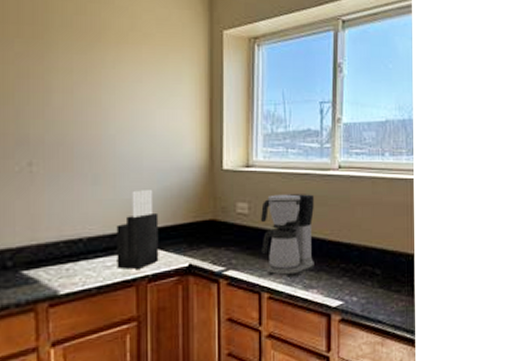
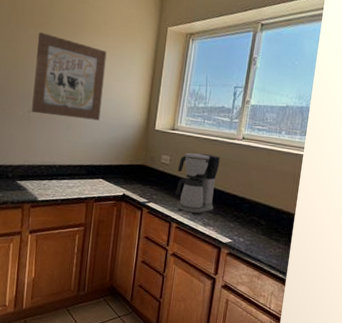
wall art: none [31,46,142,166] -> present [31,32,107,121]
knife block: present [116,190,159,269] -> none [75,137,107,192]

